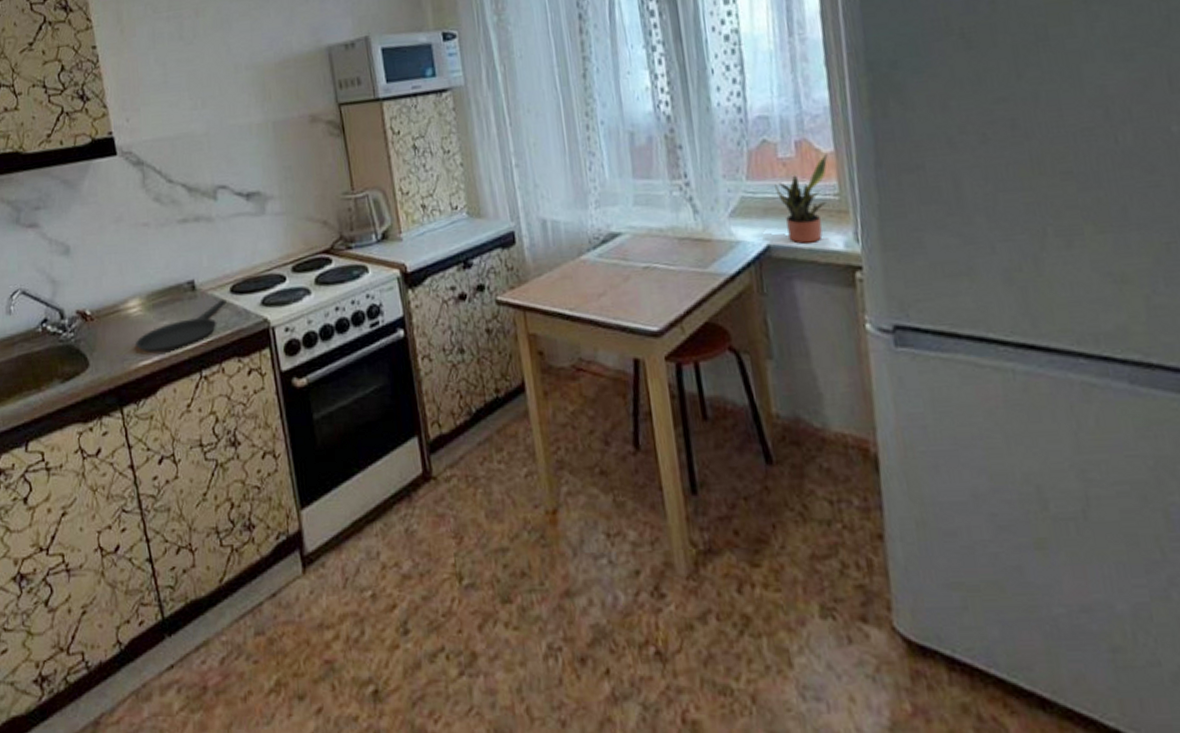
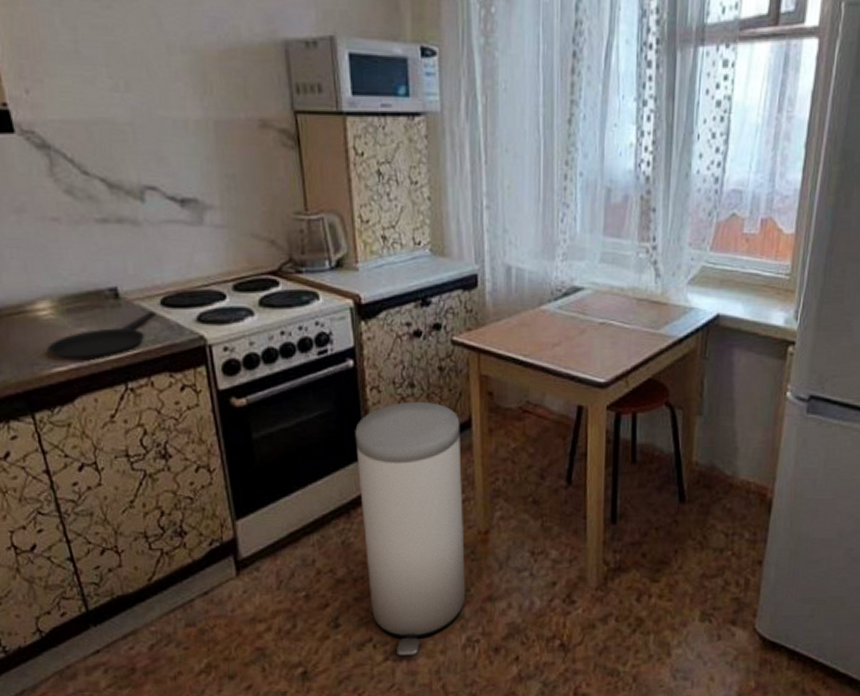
pedal bin: none [410,367,541,670] -> present [355,401,466,657]
potted plant: present [775,154,828,244] -> none [735,235,788,316]

